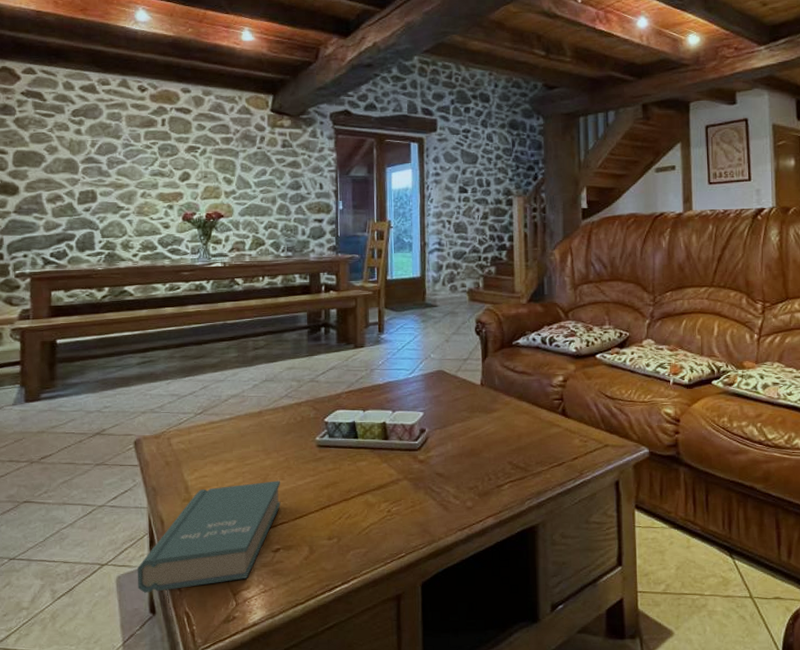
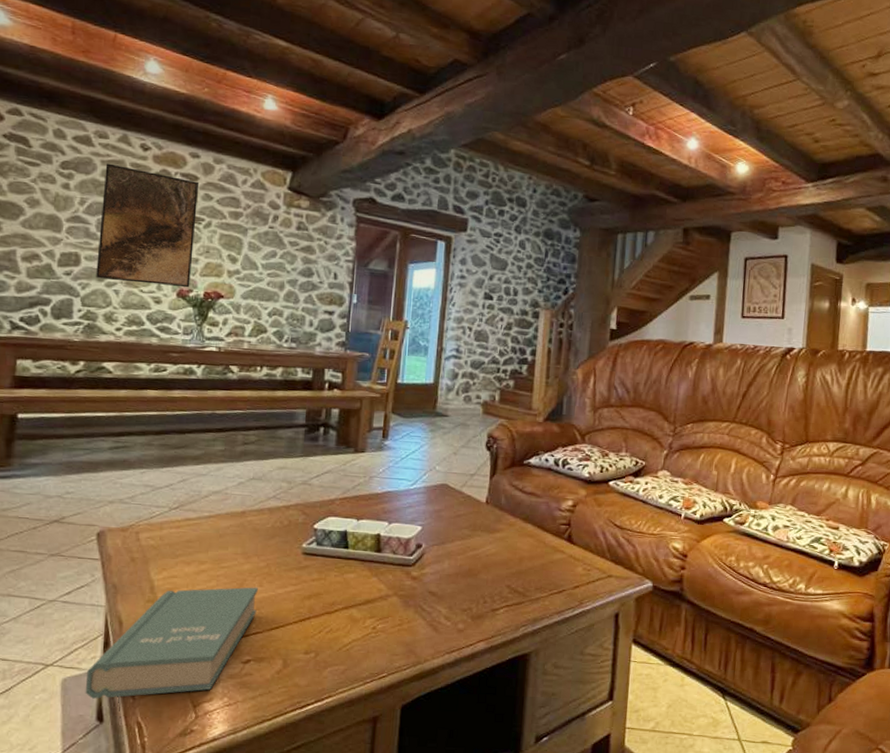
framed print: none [110,107,193,212] -> present [96,163,200,288]

